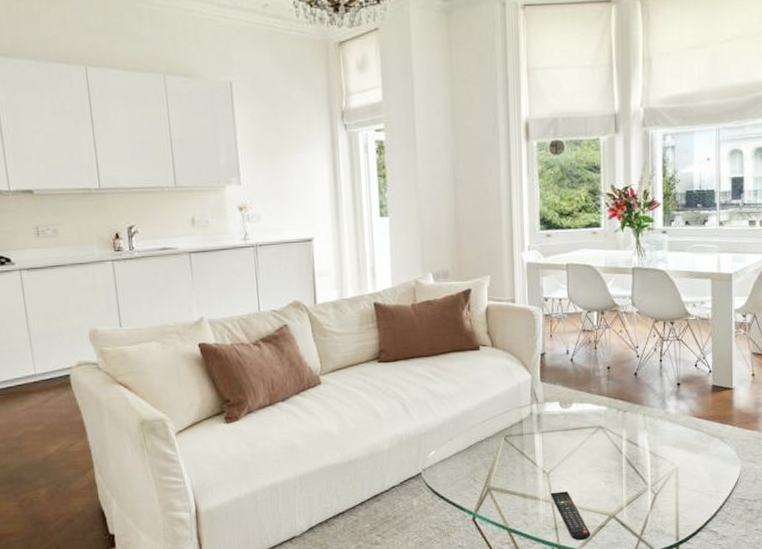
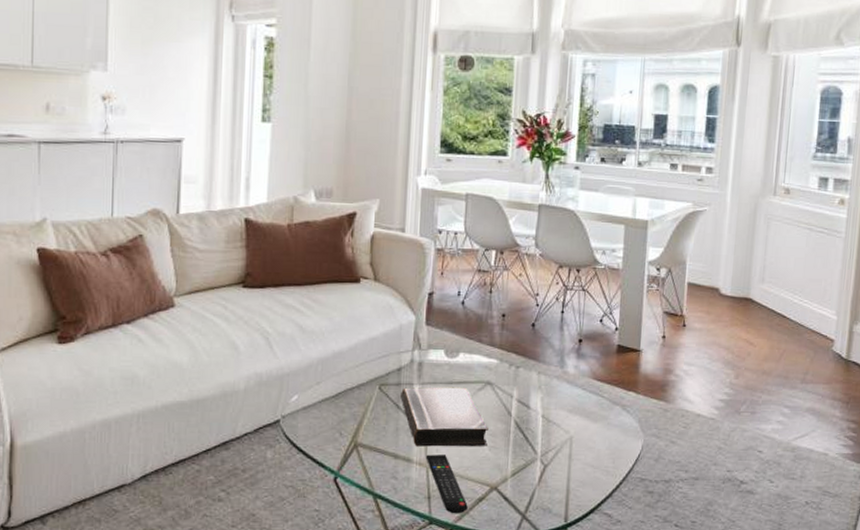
book: none [524,432,603,486] -> present [400,387,488,447]

